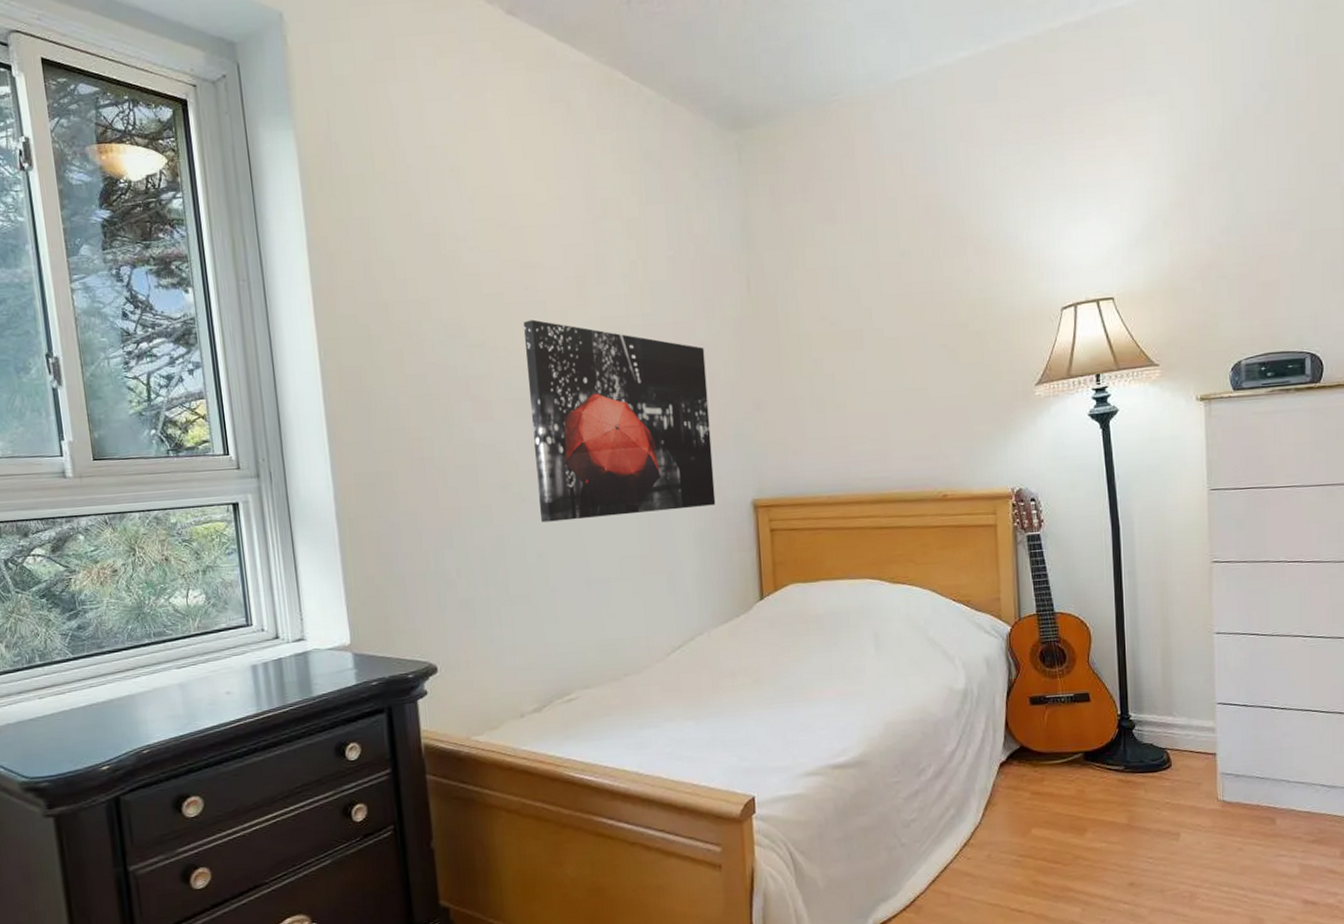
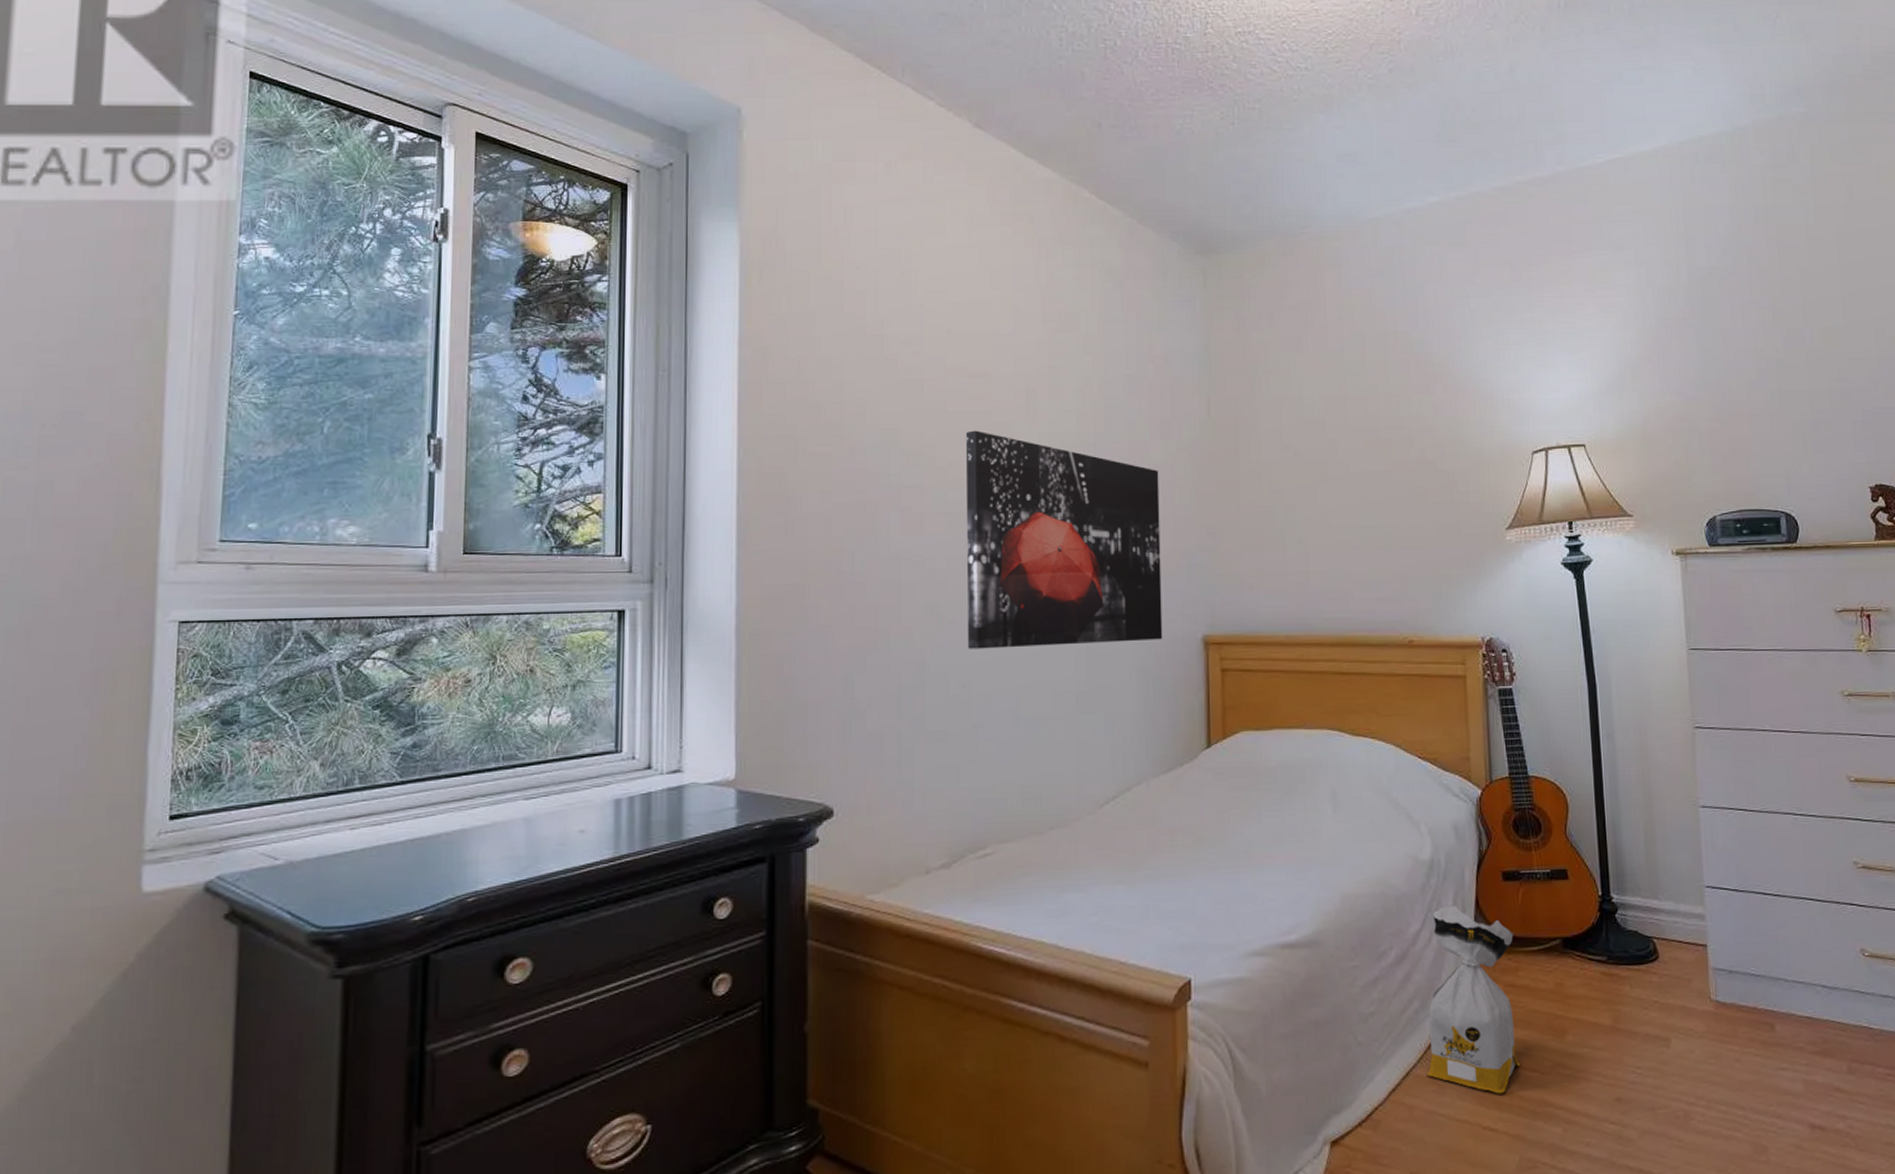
bag: none [962,728,1045,882] -> present [1426,906,1521,1094]

